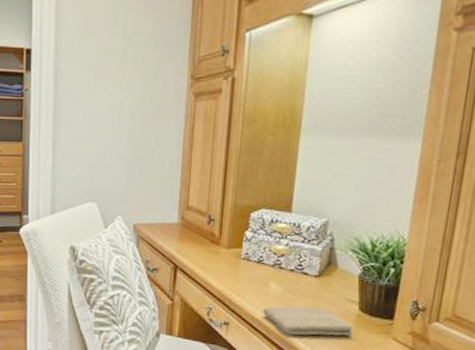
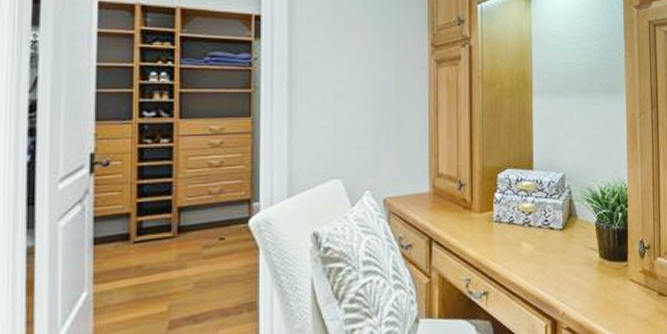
washcloth: present [263,305,353,336] -> none [518,260,597,294]

